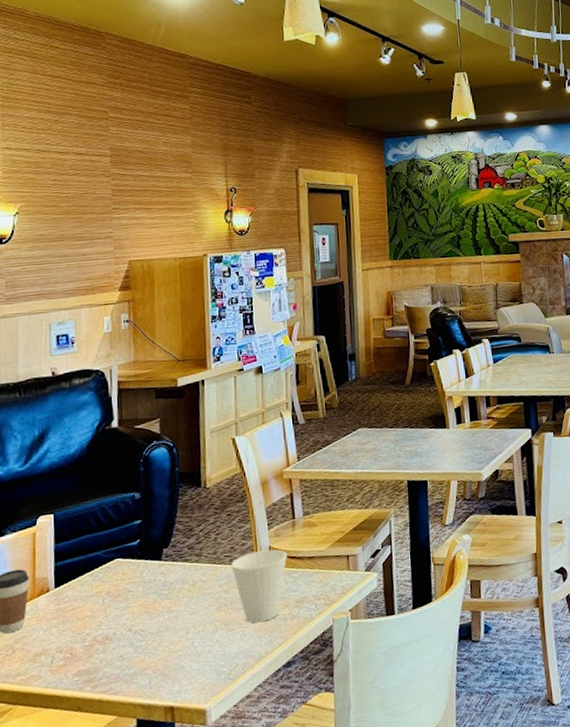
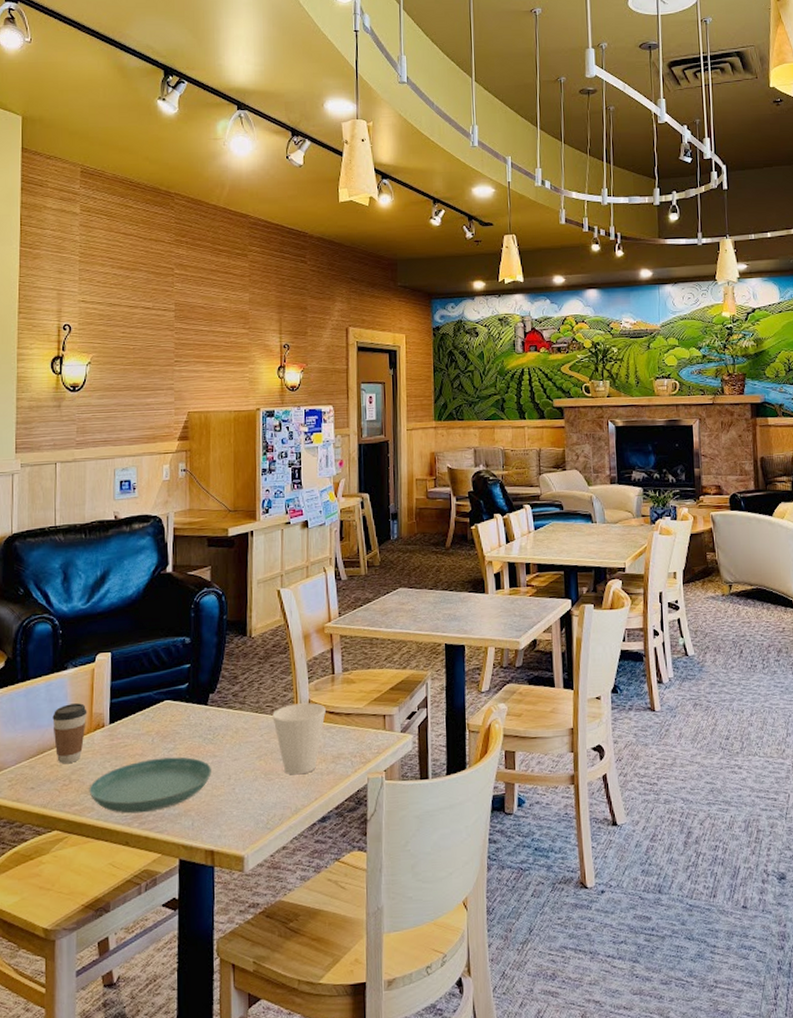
saucer: none [34,615,168,679] -> present [89,757,211,814]

